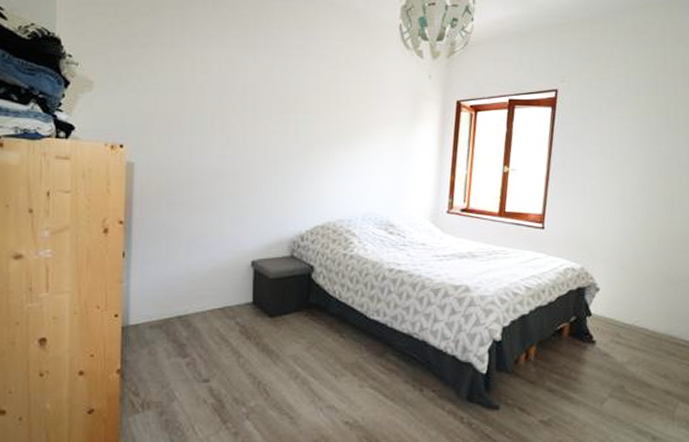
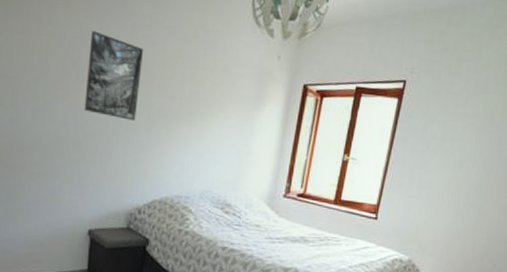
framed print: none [241,65,296,148] -> present [84,31,143,121]

